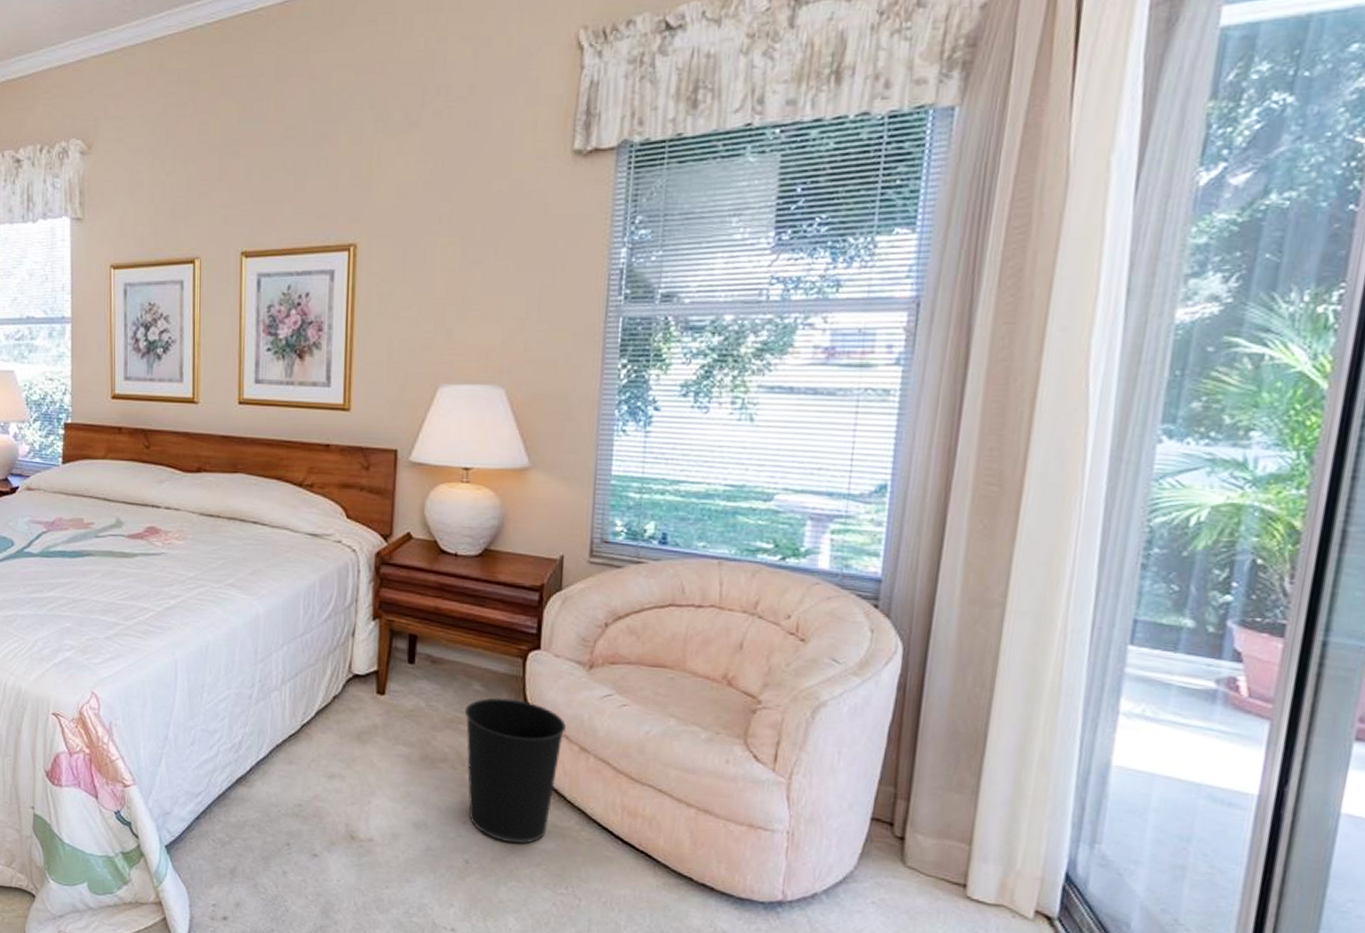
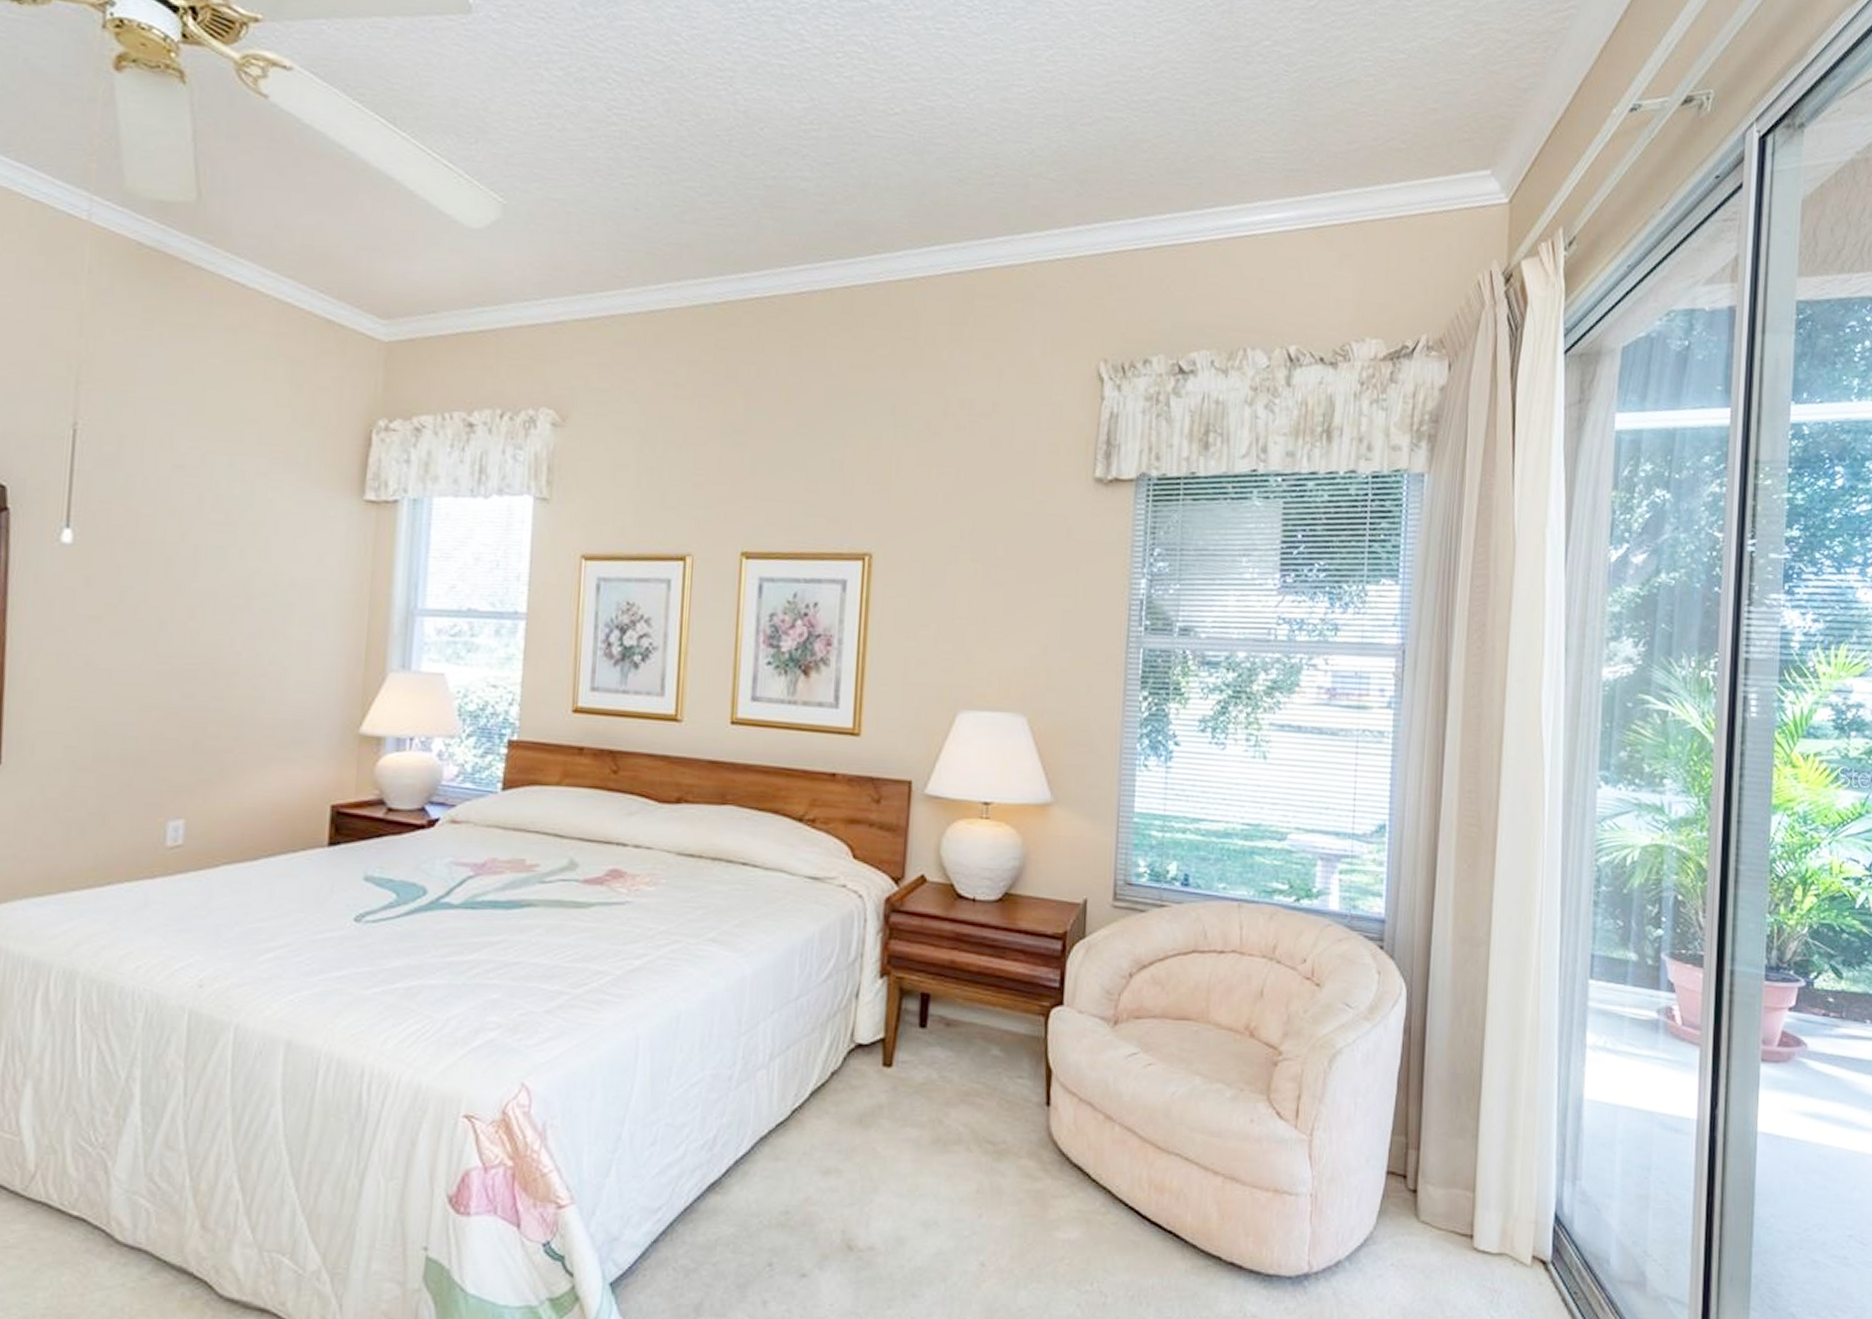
wastebasket: present [464,697,566,844] -> none [981,1063,1090,1236]

